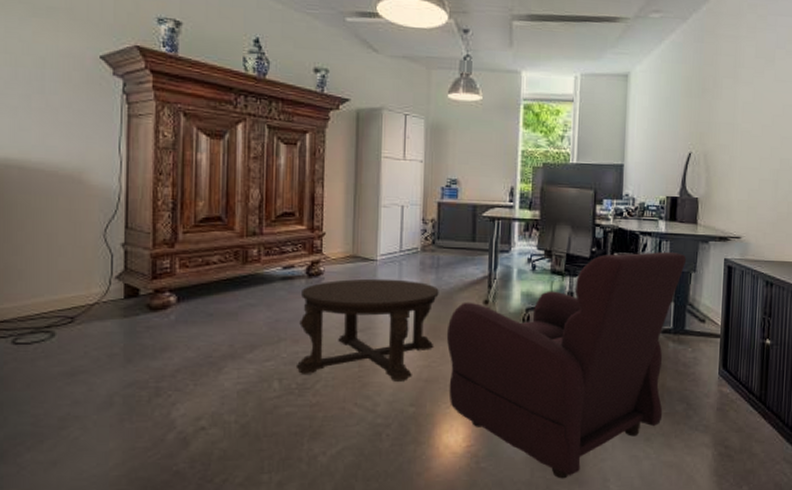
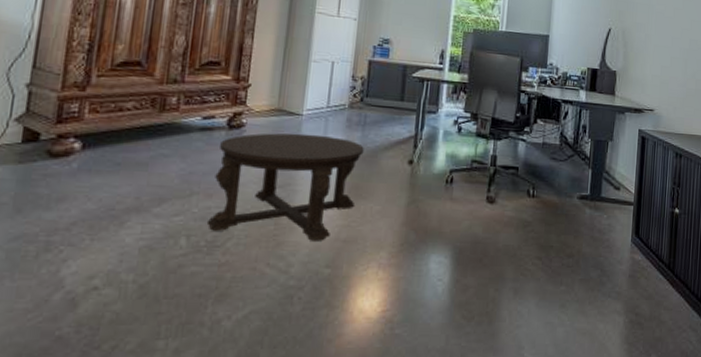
armchair: present [446,252,687,479] -> none [367,120,605,347]

